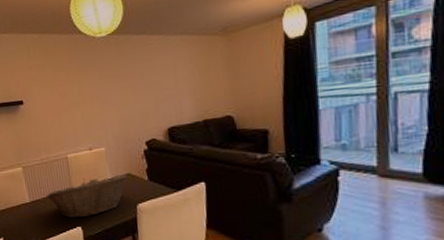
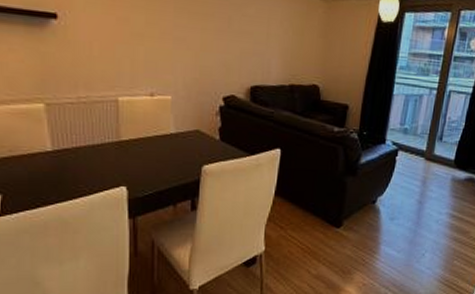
fruit basket: present [46,174,127,218] -> none [79,129,195,176]

